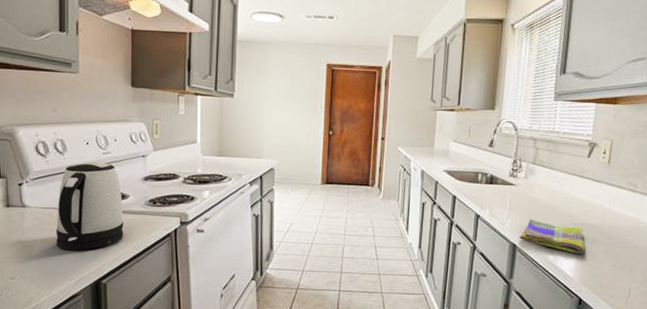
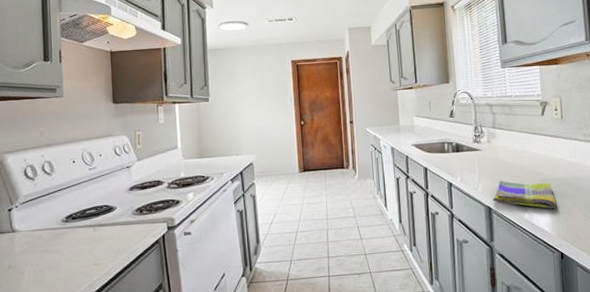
kettle: present [55,162,124,251] -> none [46,178,113,271]

